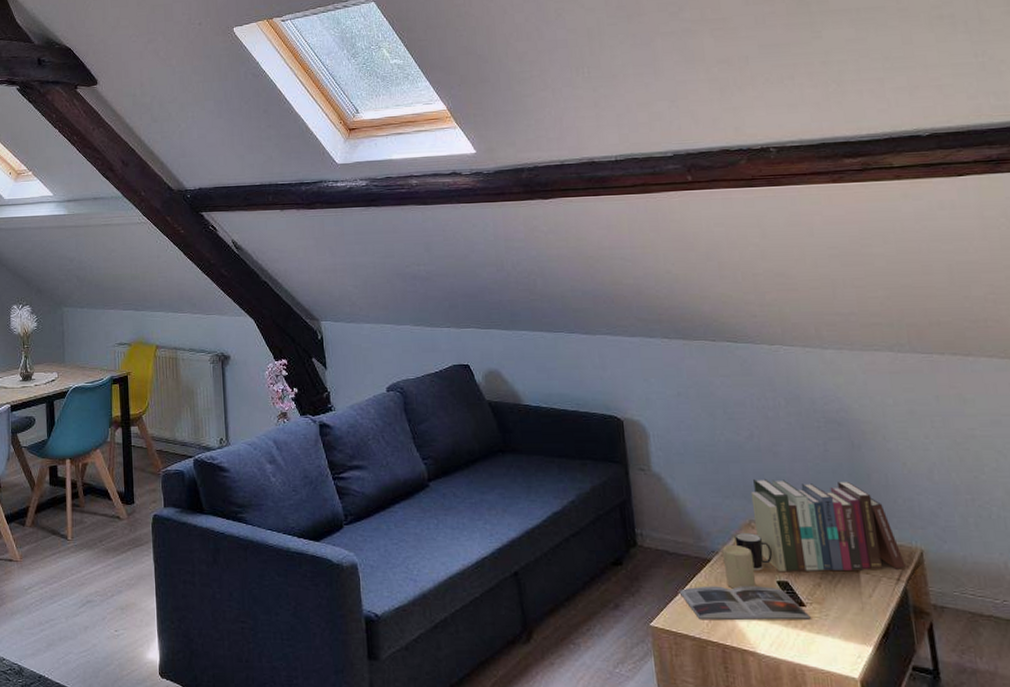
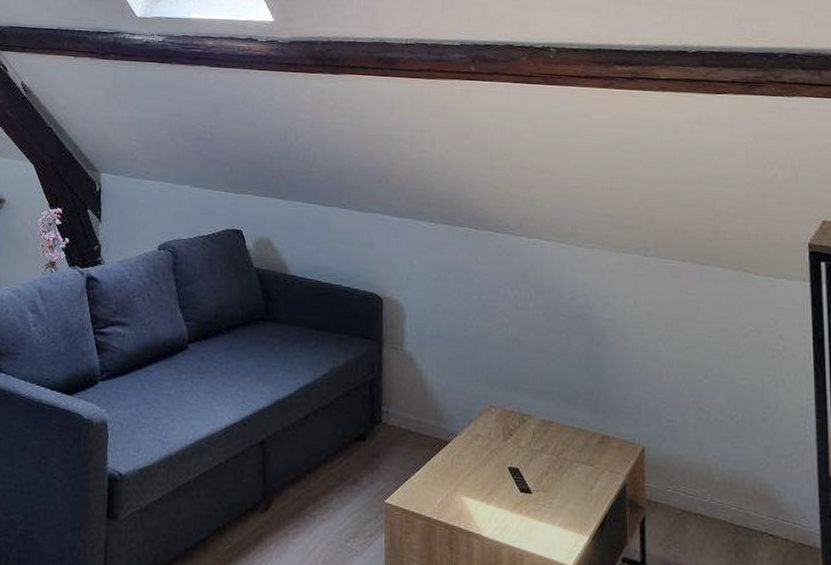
magazine: present [679,586,811,620] -> none [416,467,535,506]
candle: present [722,546,757,589] -> none [461,429,489,472]
mug: present [734,532,772,571] -> none [474,417,507,456]
books: present [750,478,906,572] -> none [494,365,627,464]

